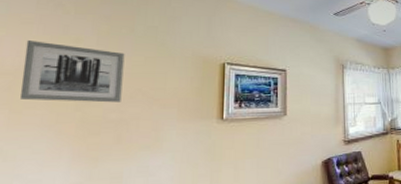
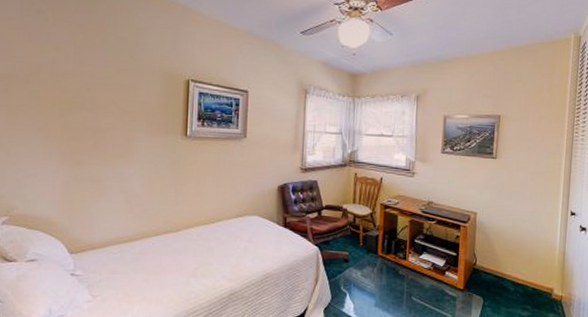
wall art: present [20,41,125,103] -> none [14,46,99,112]

